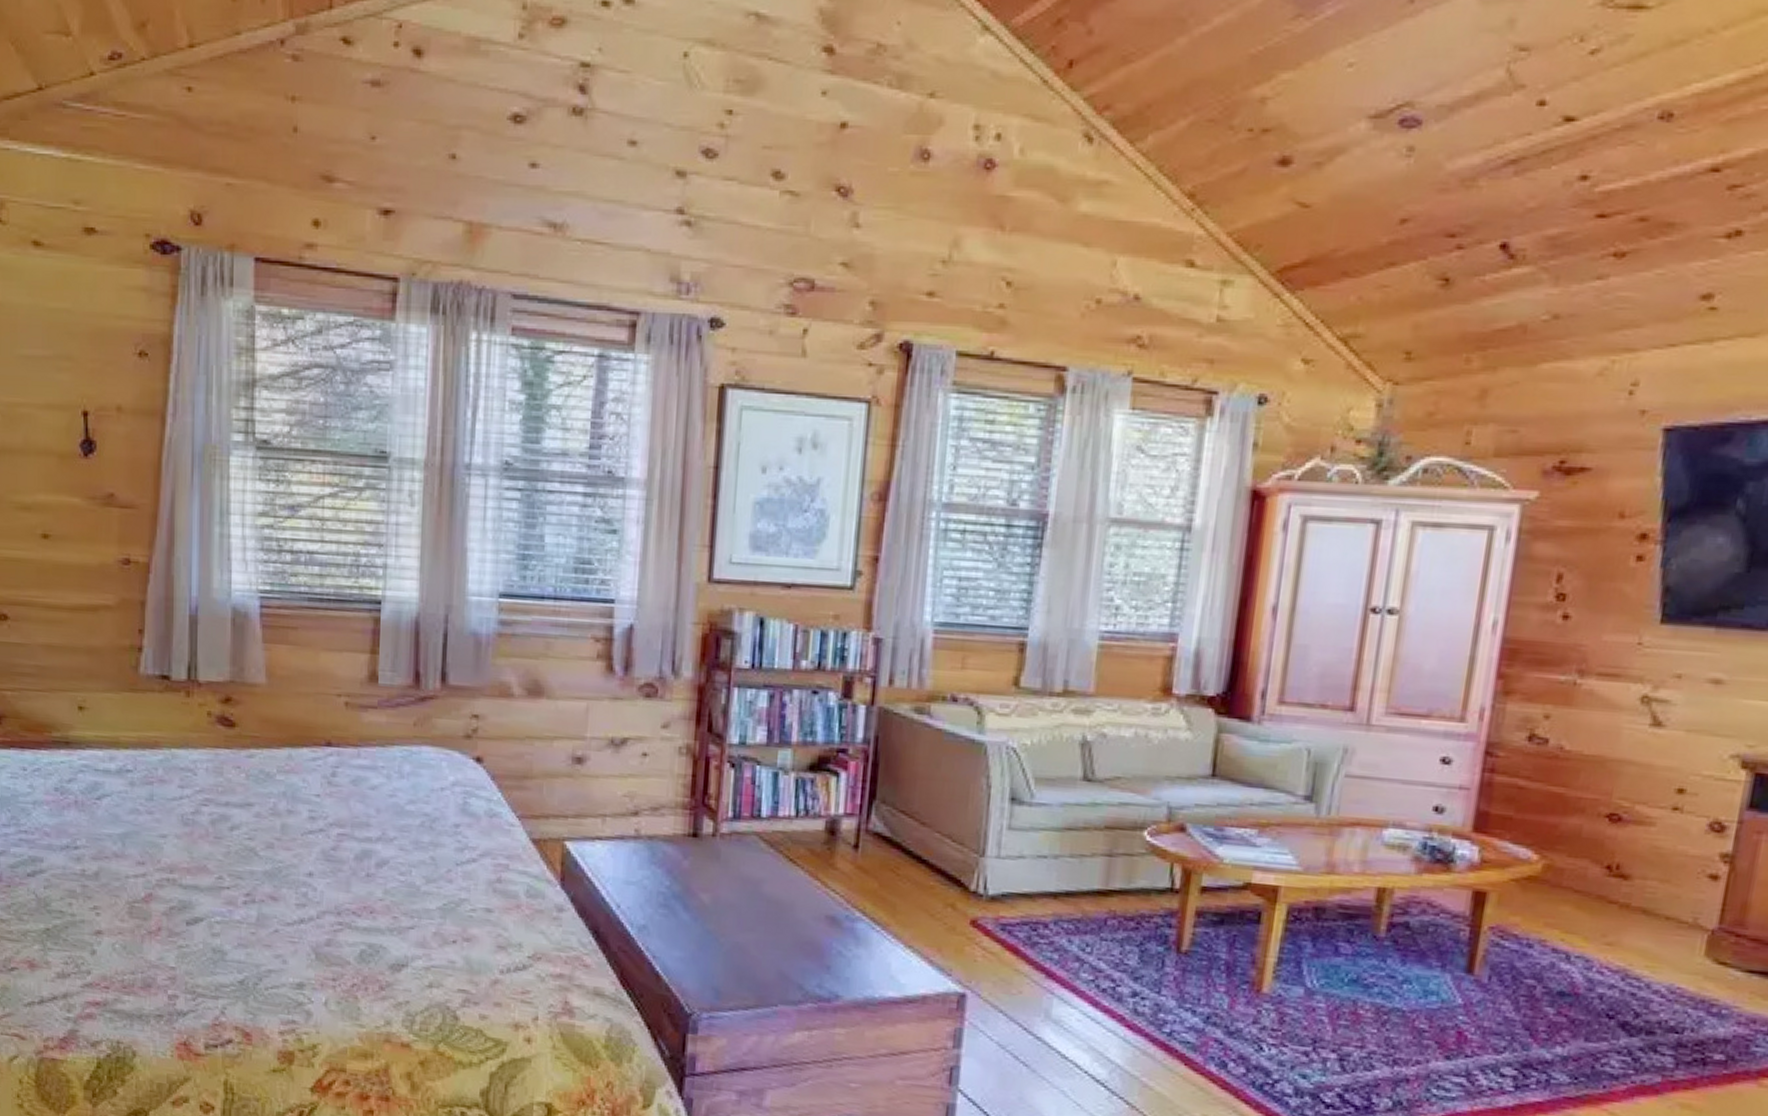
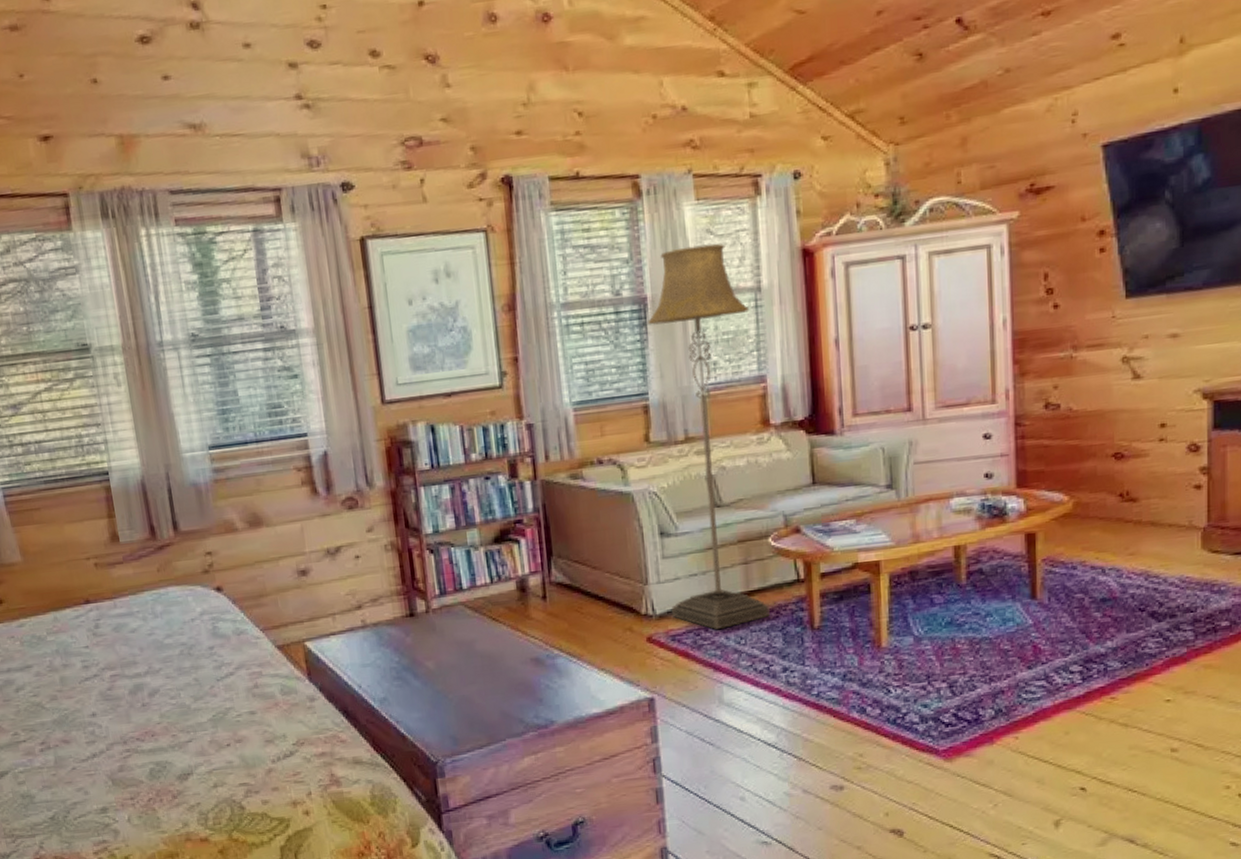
floor lamp: none [1007,462,1172,929] -> present [648,243,770,629]

